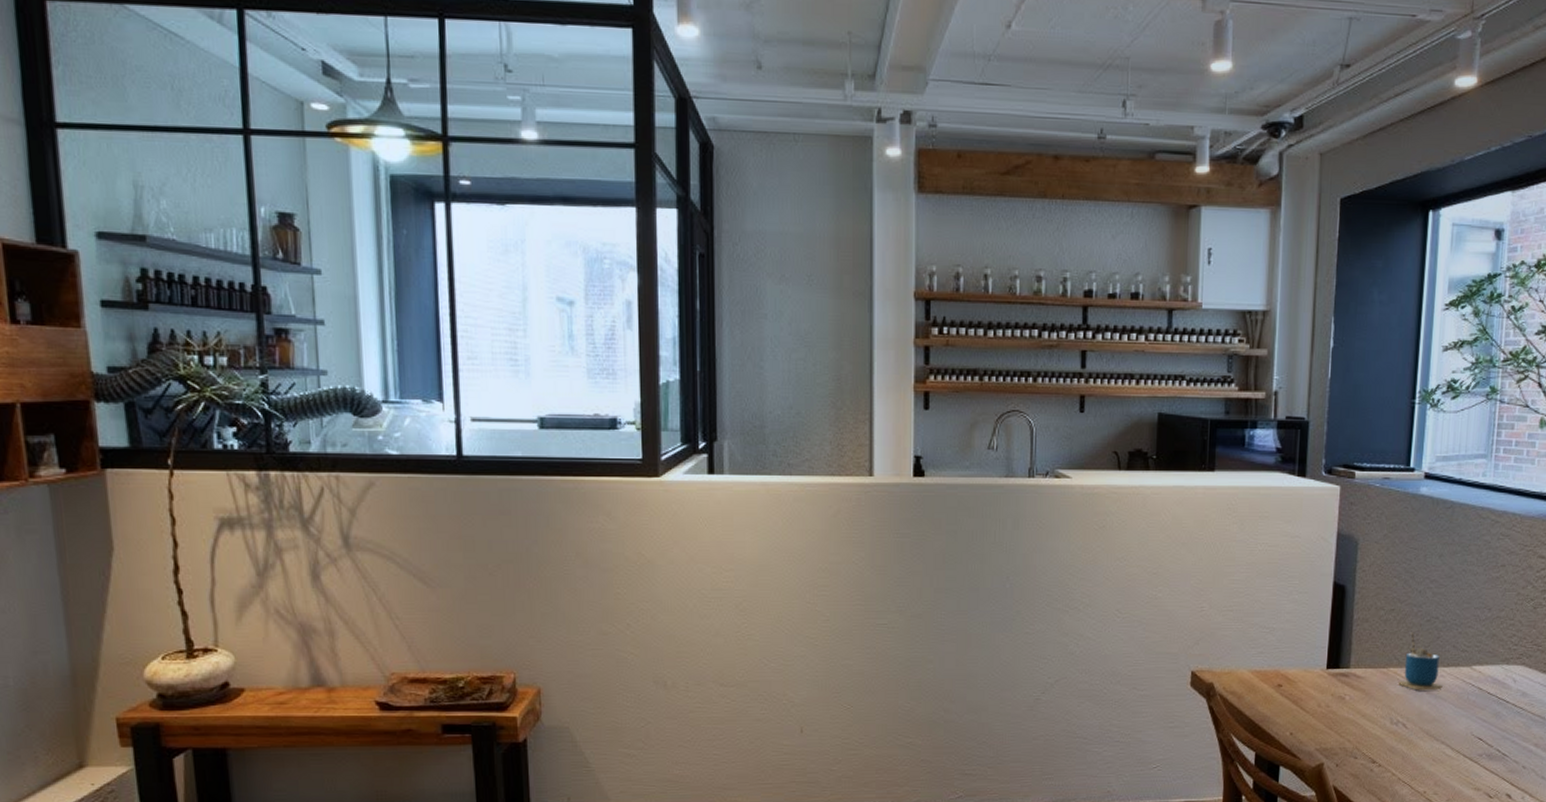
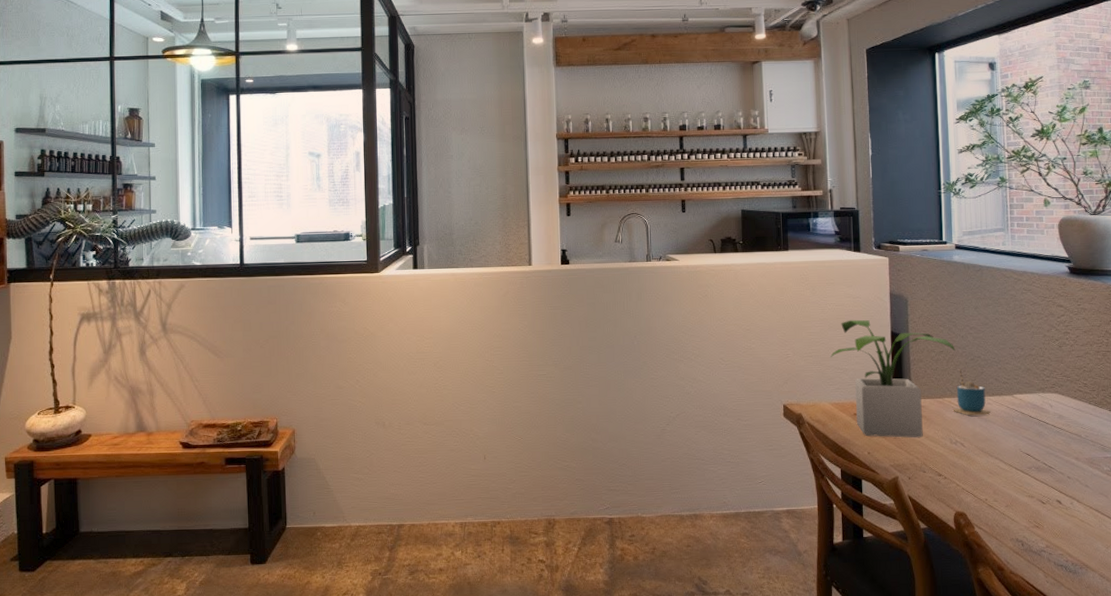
potted plant: none [1256,565,1410,717] -> present [830,319,956,438]

